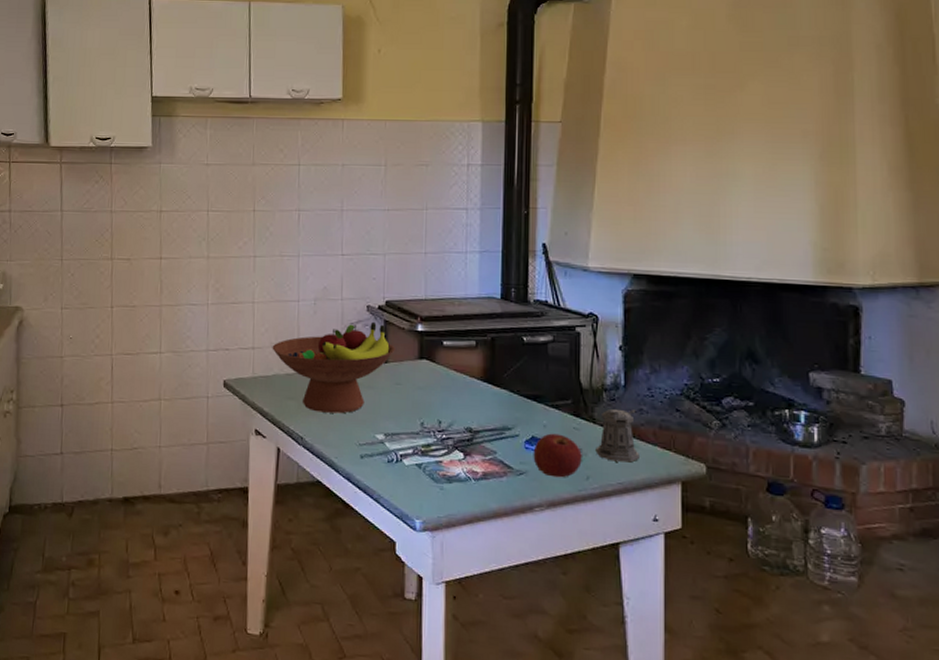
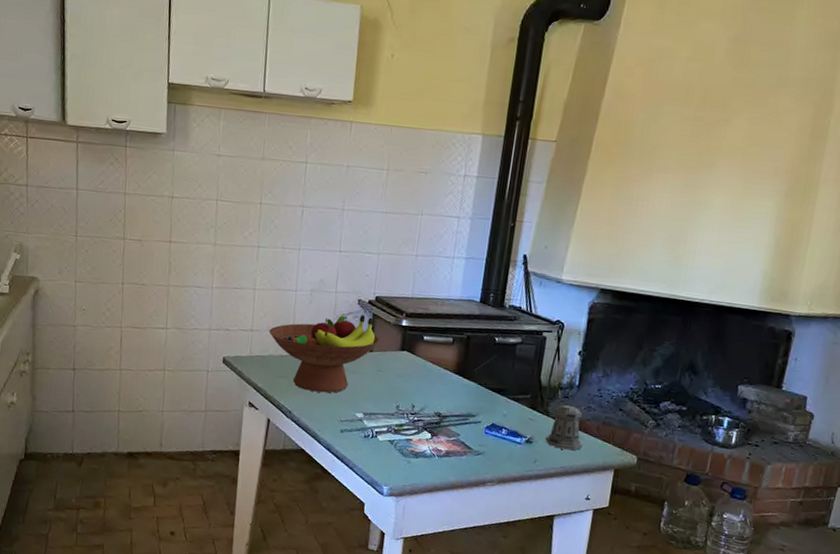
apple: present [533,433,582,478] -> none [490,422,534,460]

